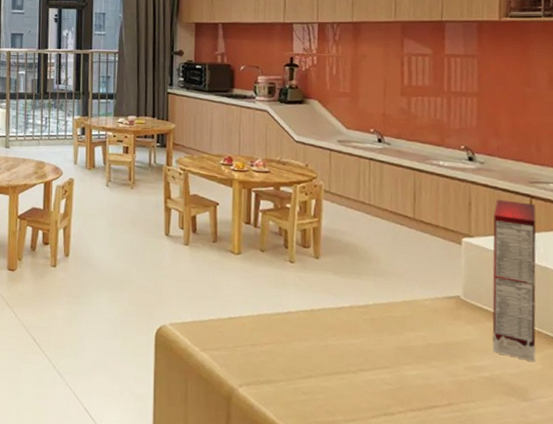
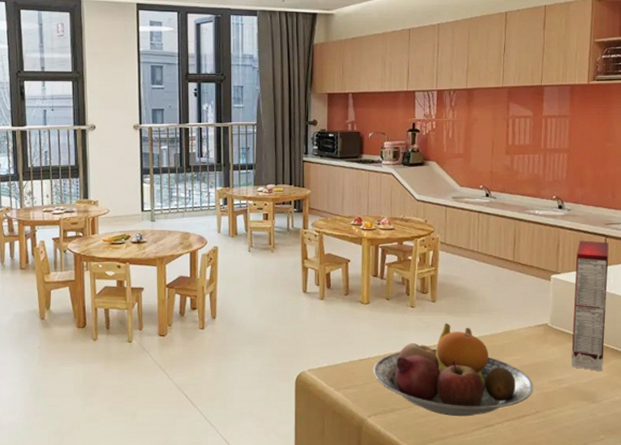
fruit bowl: none [245,284,445,400] -> present [373,323,534,417]

